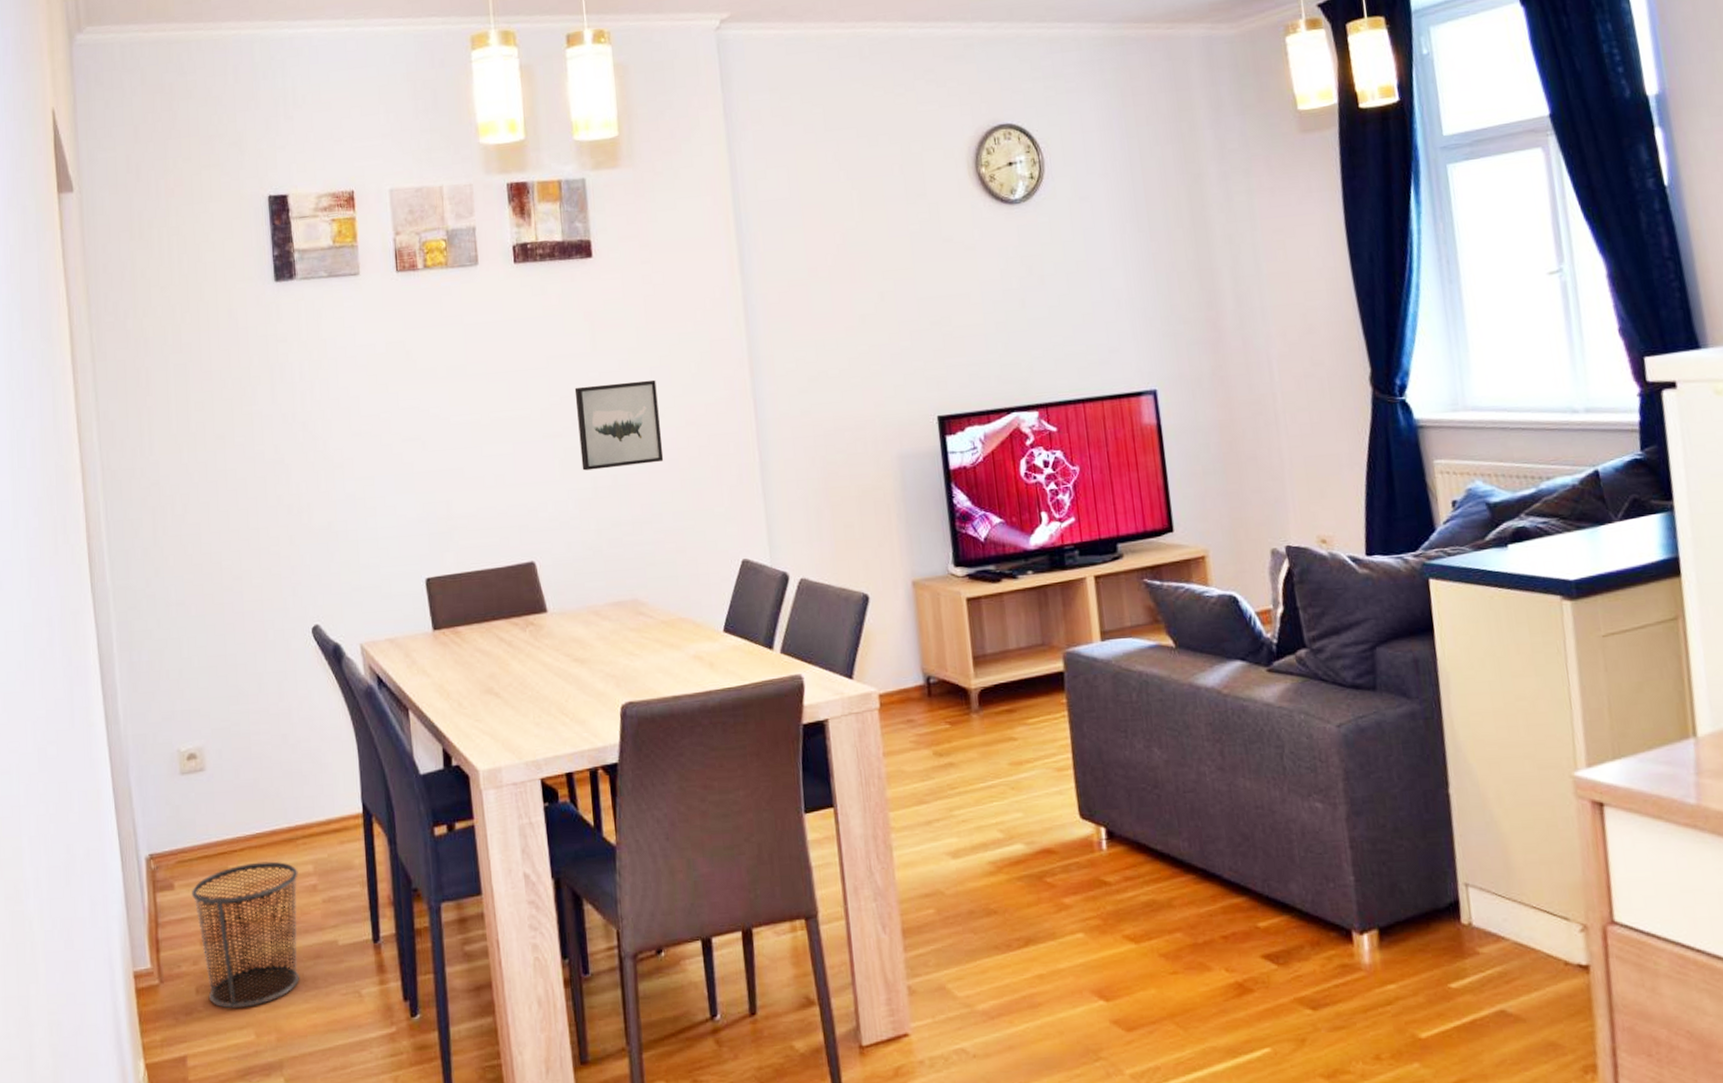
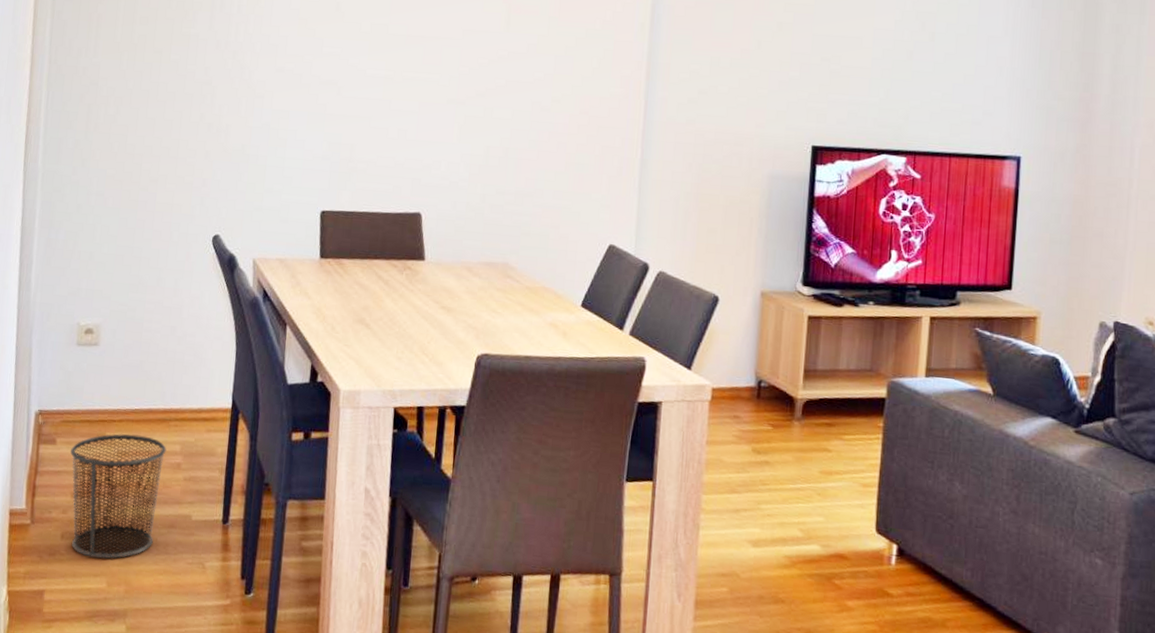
wall art: present [574,379,664,471] -> none [478,62,559,143]

